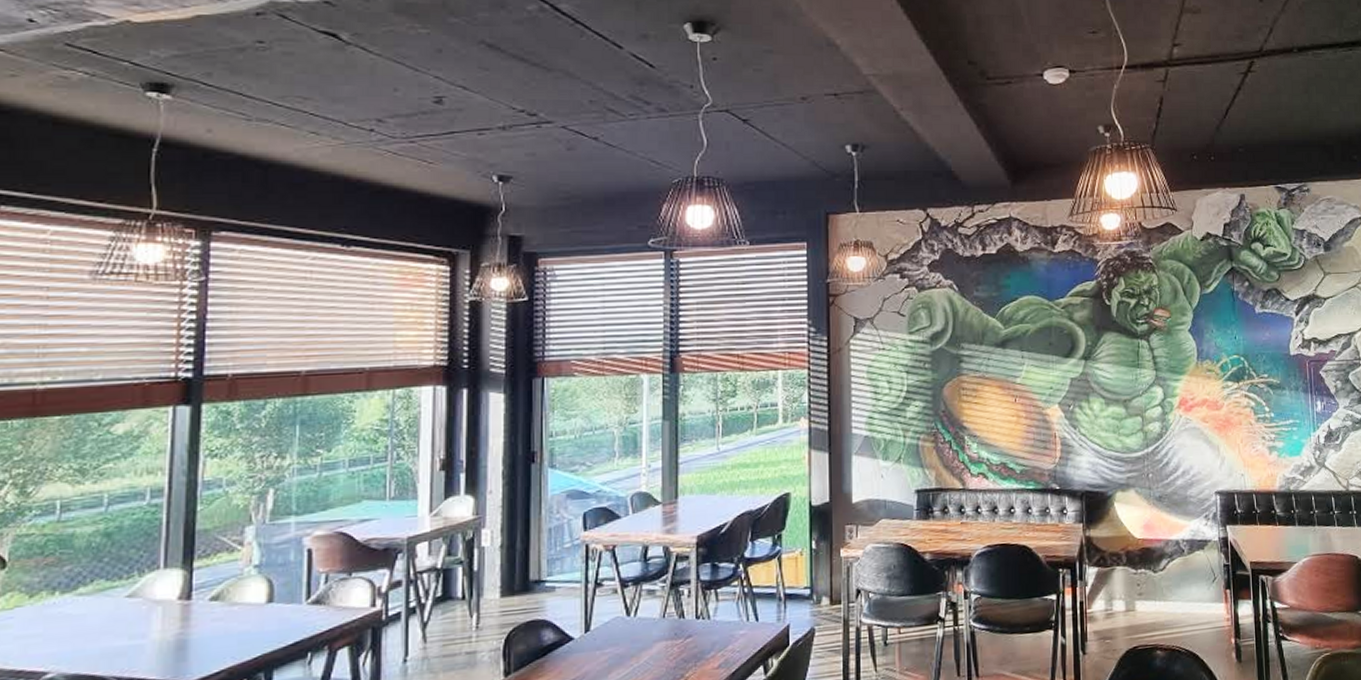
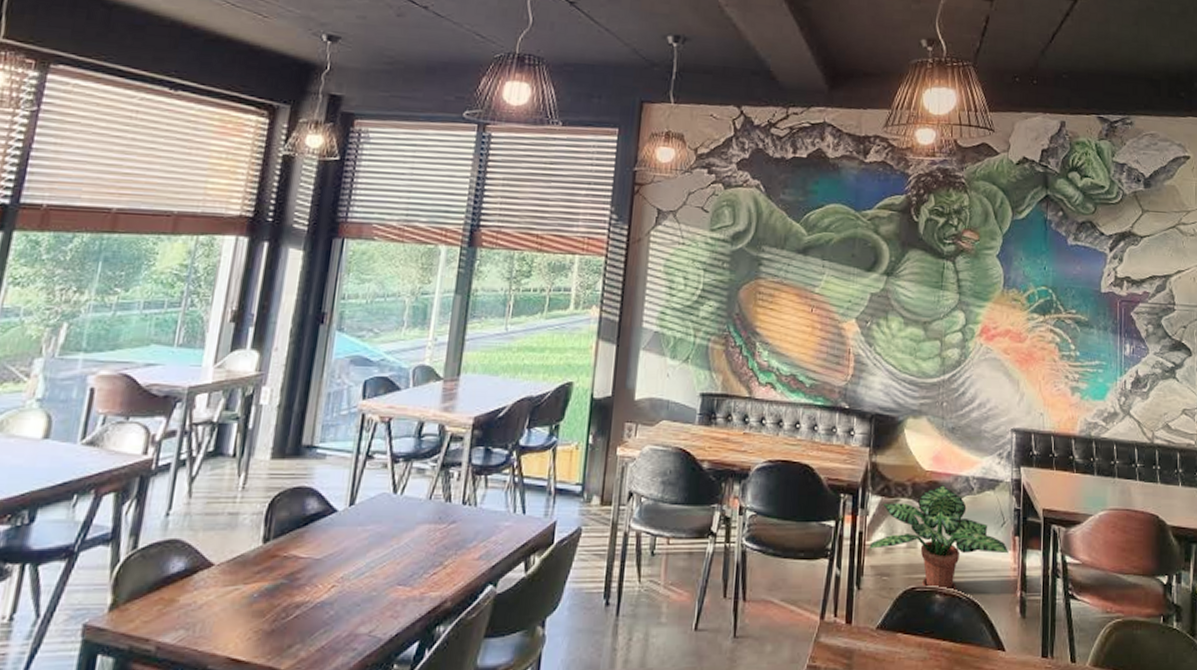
potted plant: none [1090,550,1221,646] -> present [869,485,1009,591]

